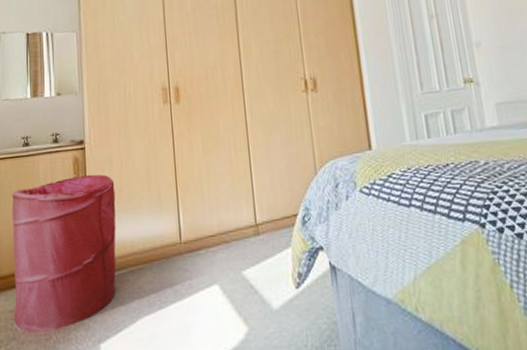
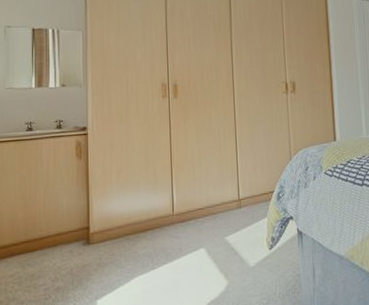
laundry hamper: present [11,174,117,332] -> none [14,156,116,293]

